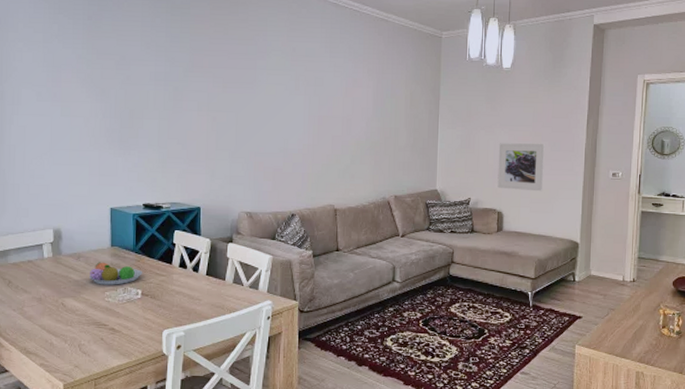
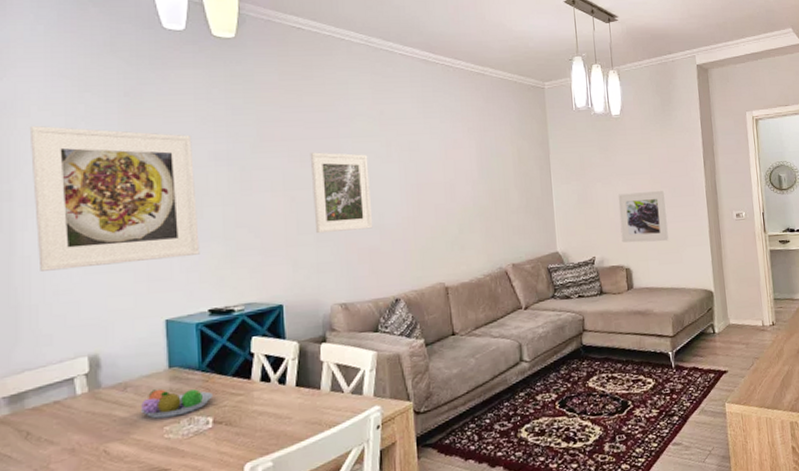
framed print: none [17,39,139,159] -> present [29,125,200,271]
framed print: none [230,80,279,151] -> present [310,152,373,234]

